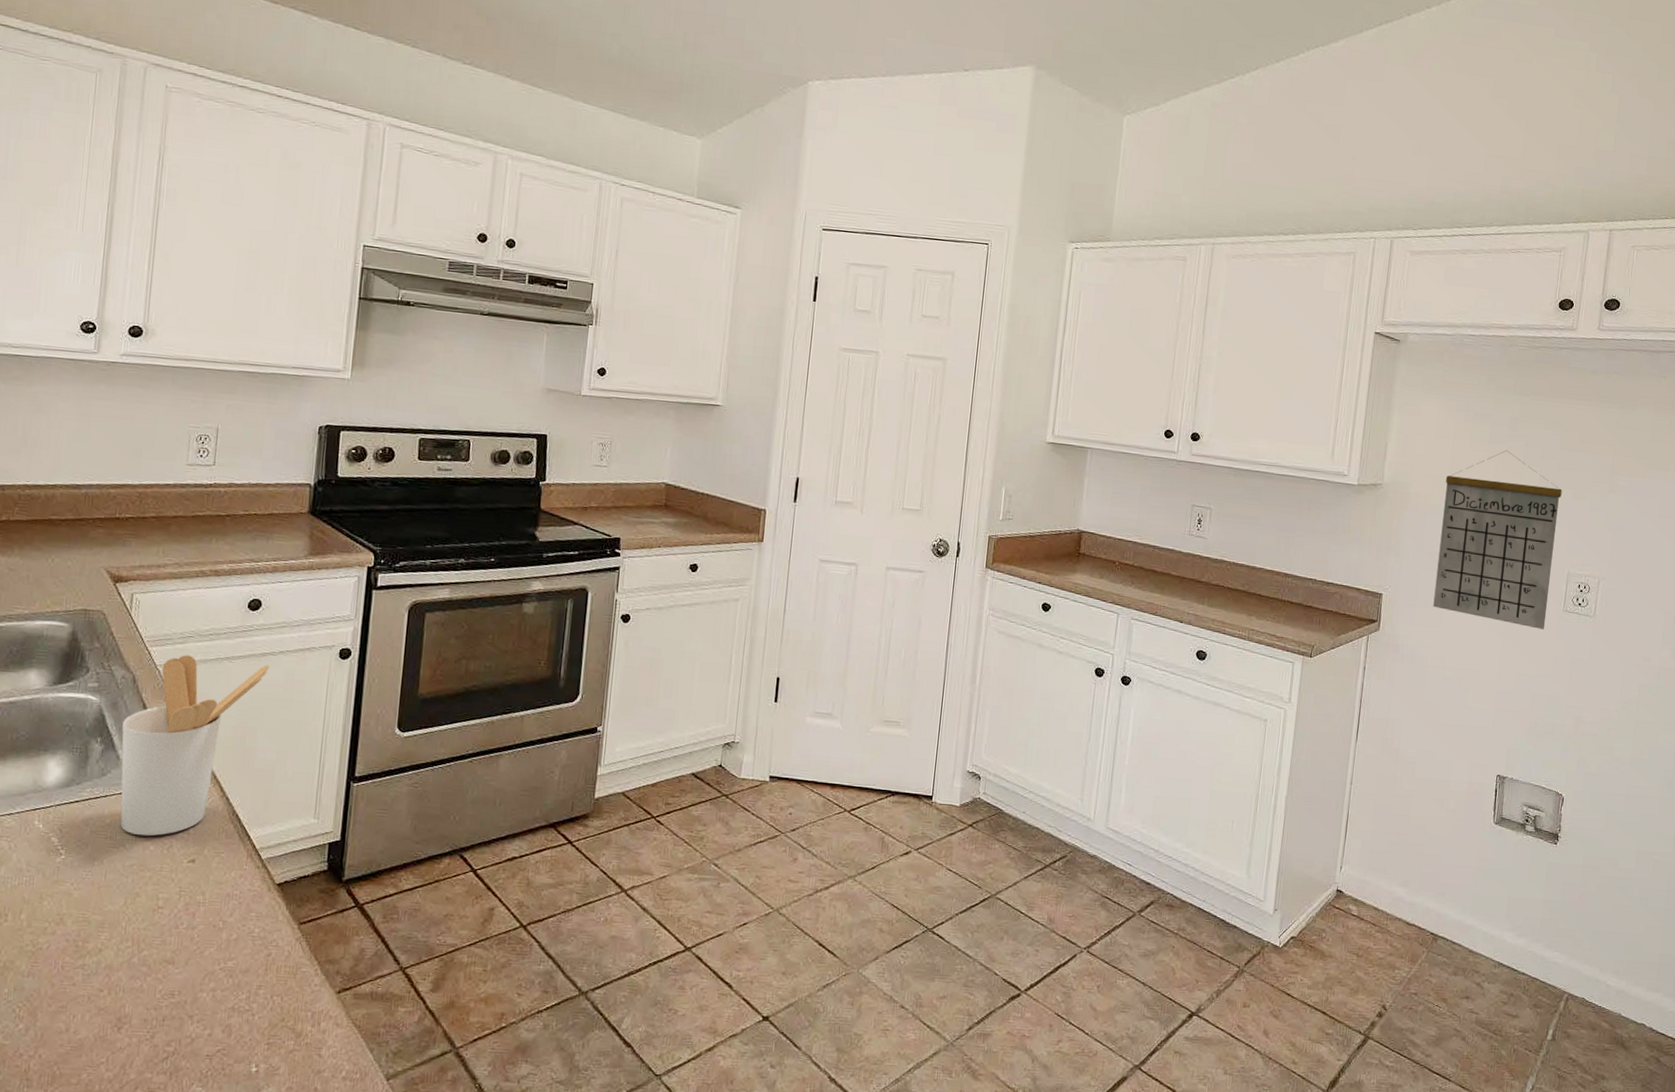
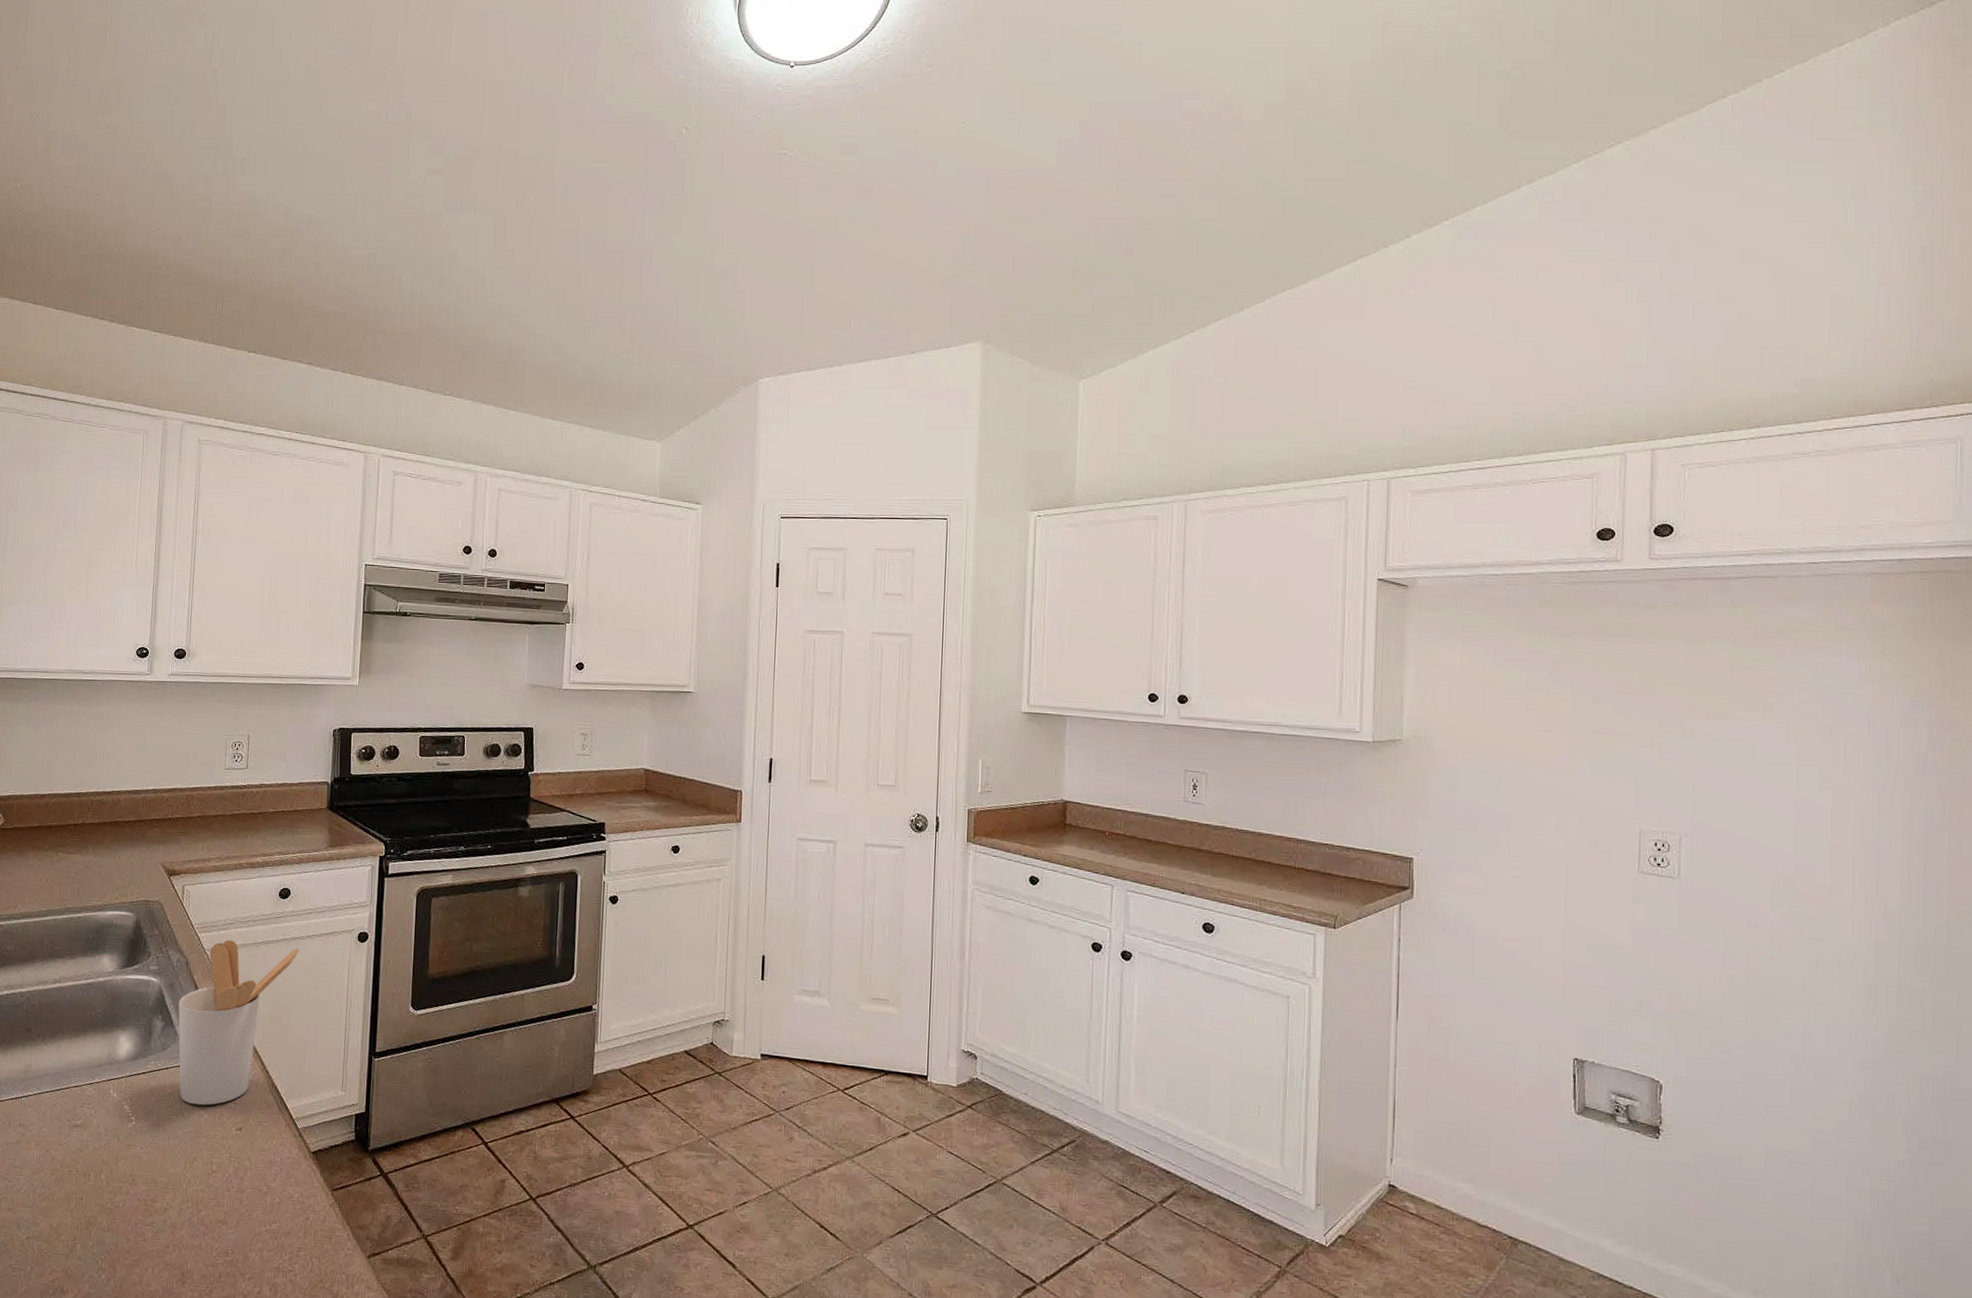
calendar: present [1433,449,1562,630] -> none [1475,696,1623,894]

